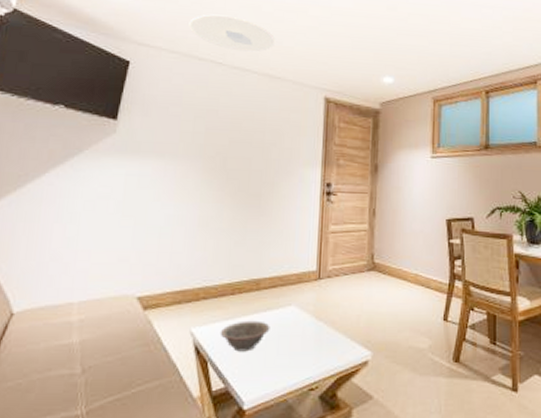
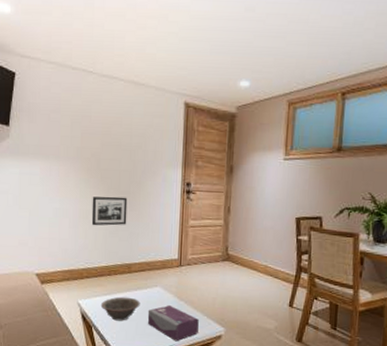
ceiling light: present [189,14,276,52] -> none [62,24,139,60]
picture frame: none [213,200,258,235] -> present [91,196,128,226]
tissue box: none [278,327,341,373] -> present [147,304,199,342]

